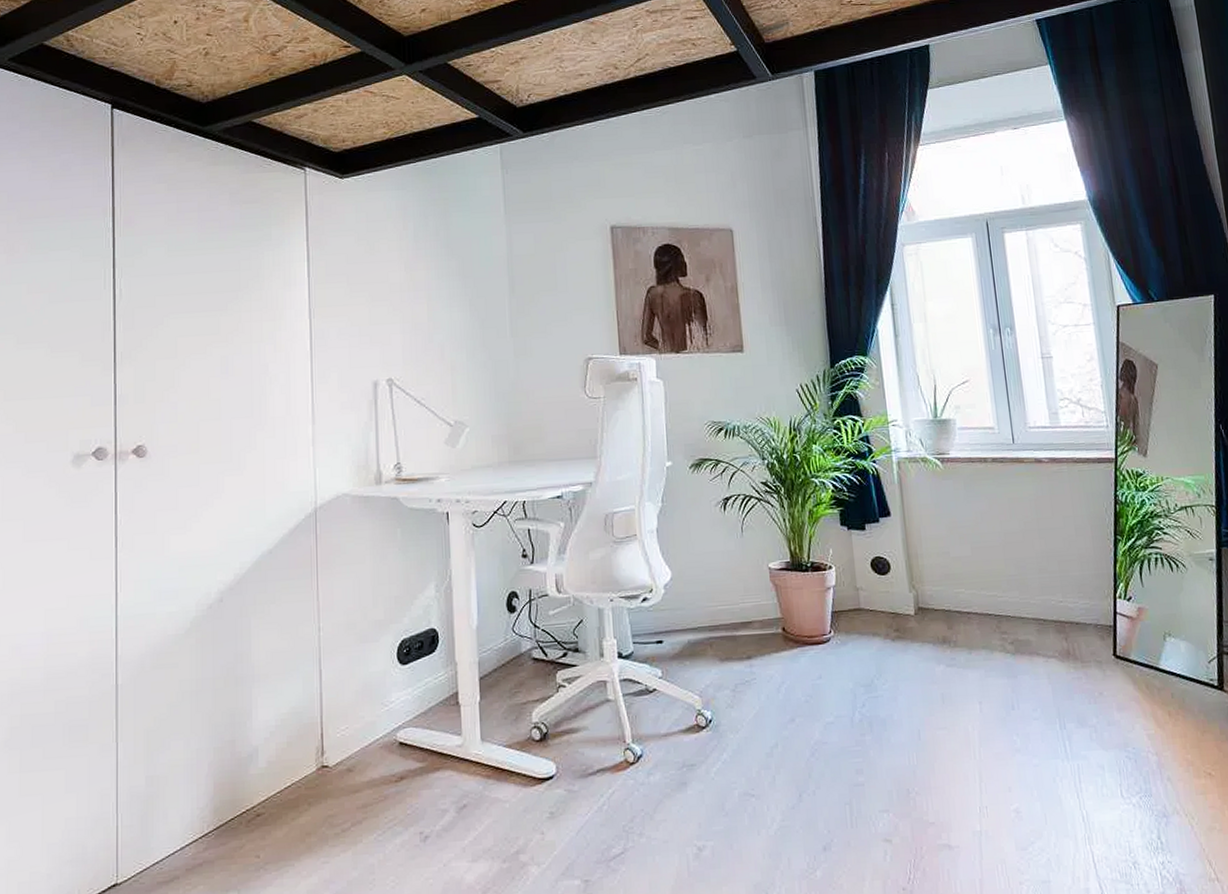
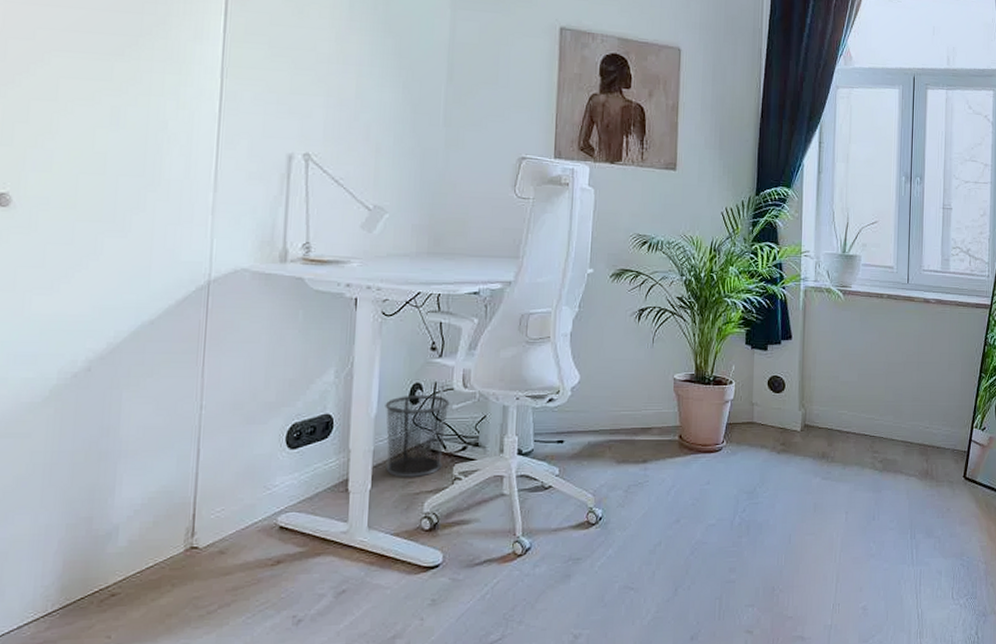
waste bin: none [484,602,546,688] -> present [385,394,450,477]

